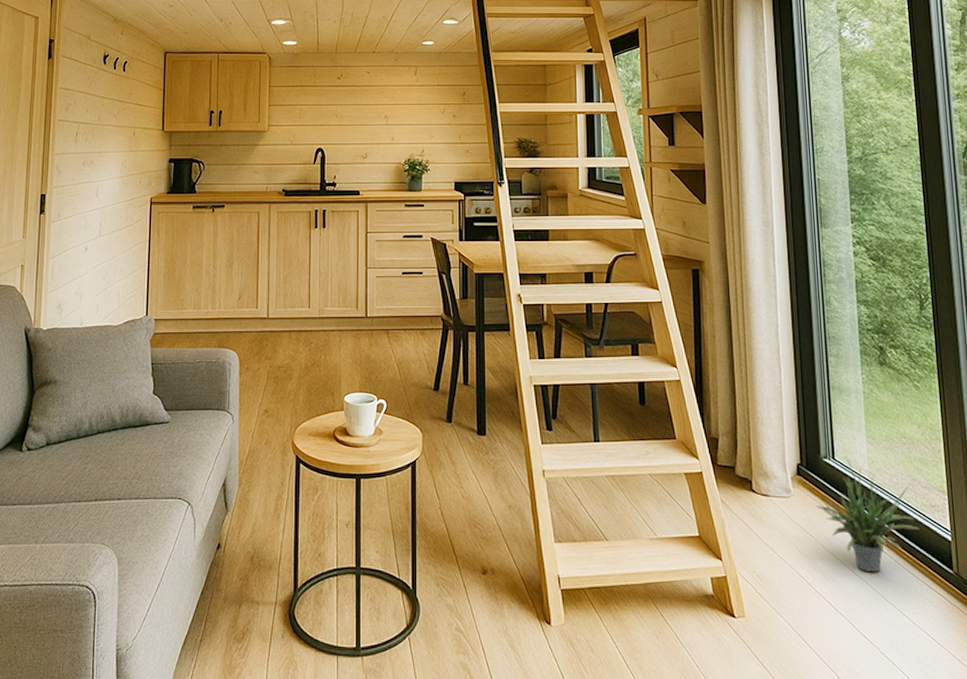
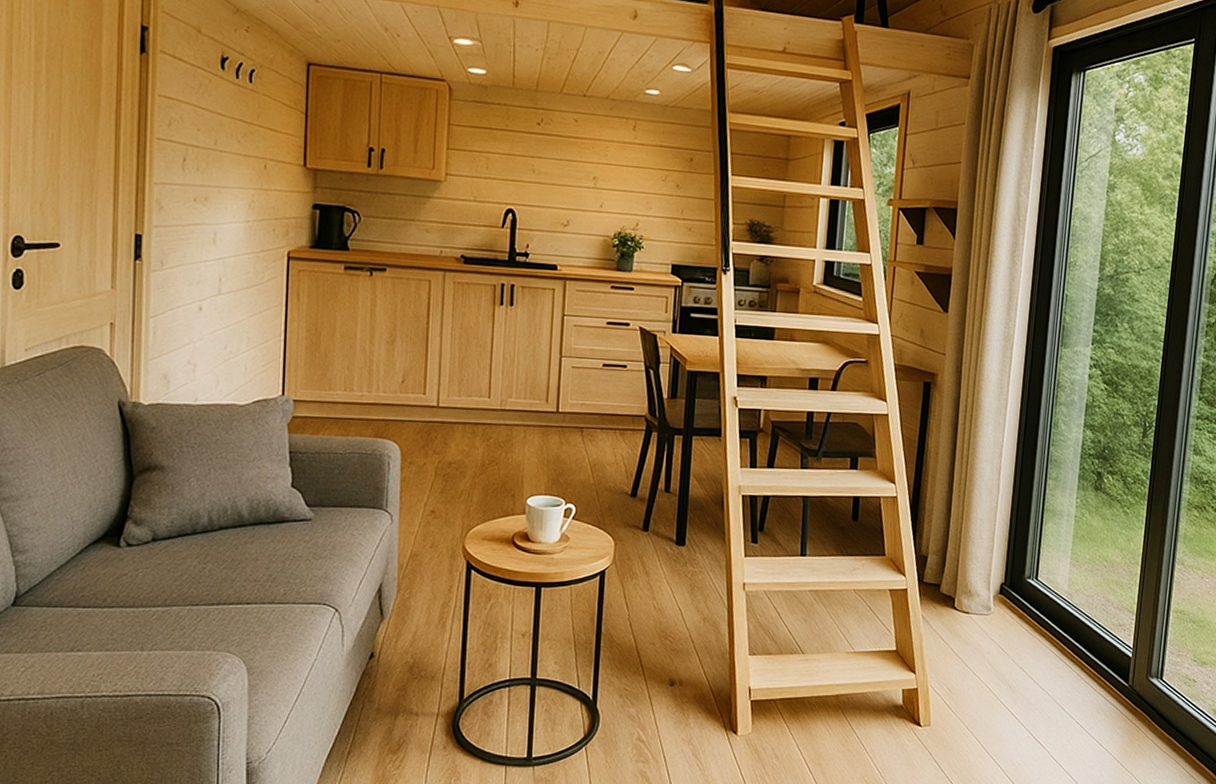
potted plant: present [815,455,919,573] -> none [1012,576,1105,686]

